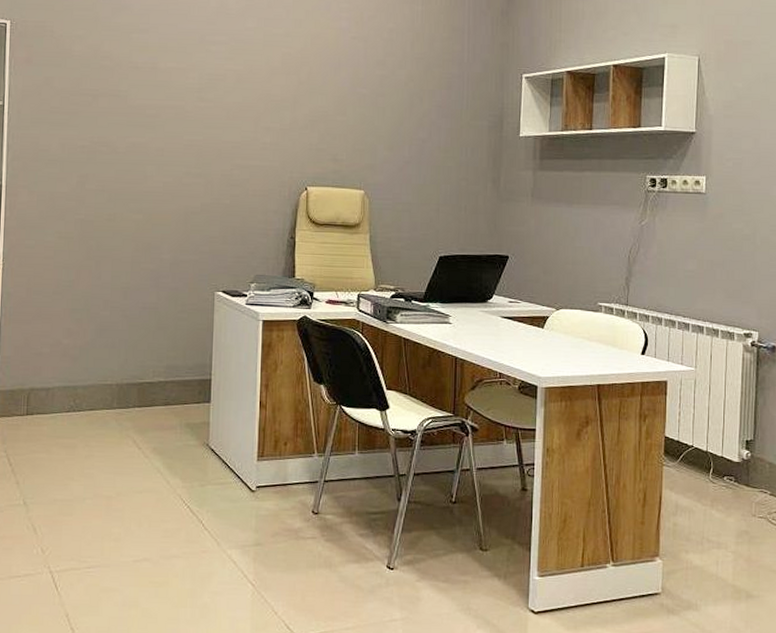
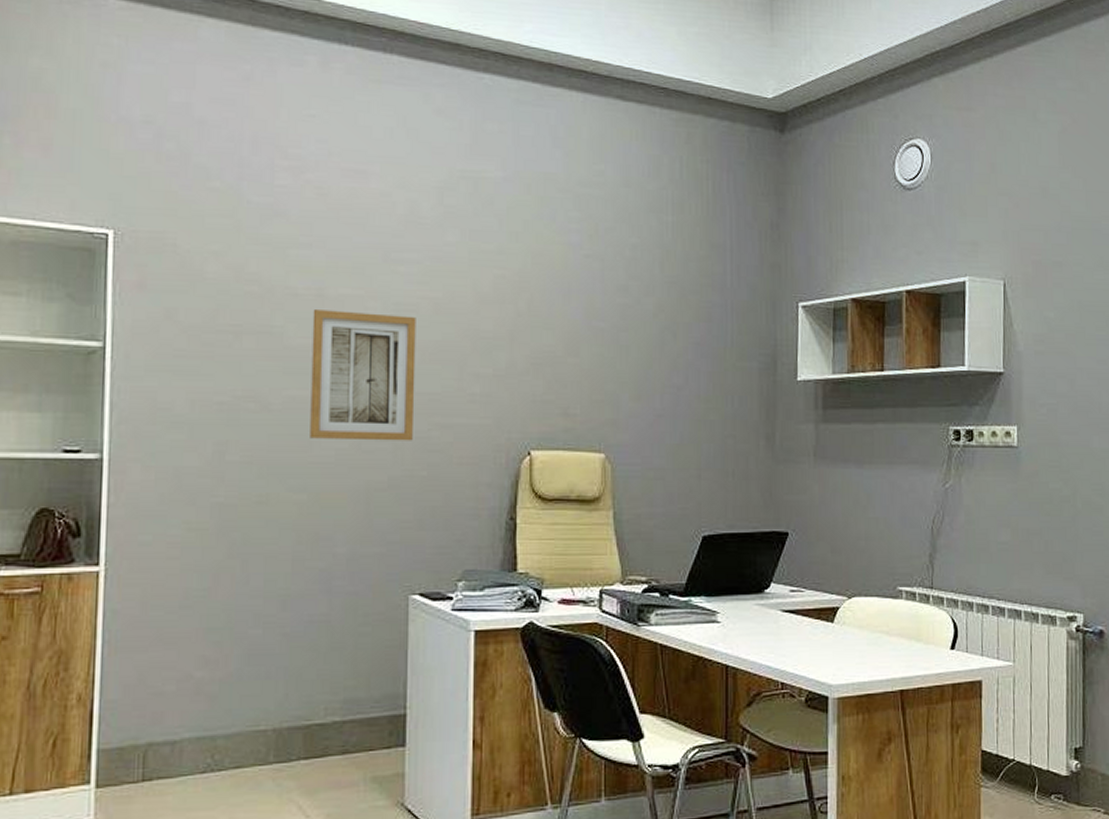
wall art: none [145,79,224,178] -> present [310,310,416,441]

